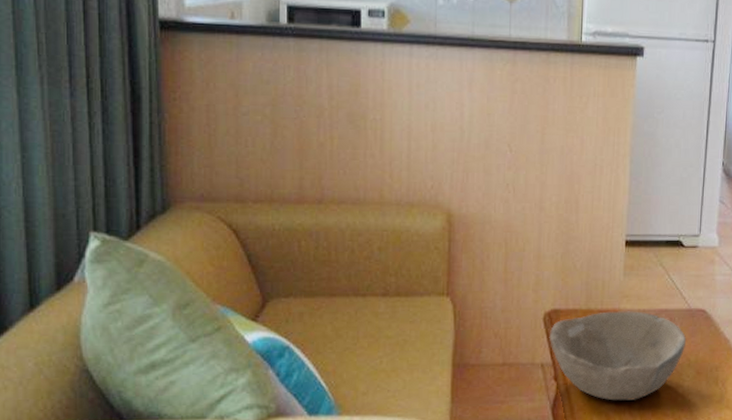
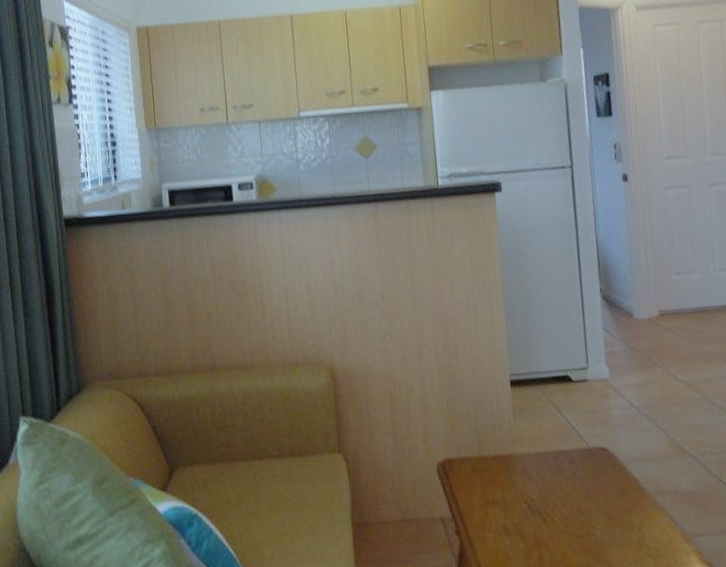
bowl: present [549,311,687,401] -> none [445,455,591,555]

